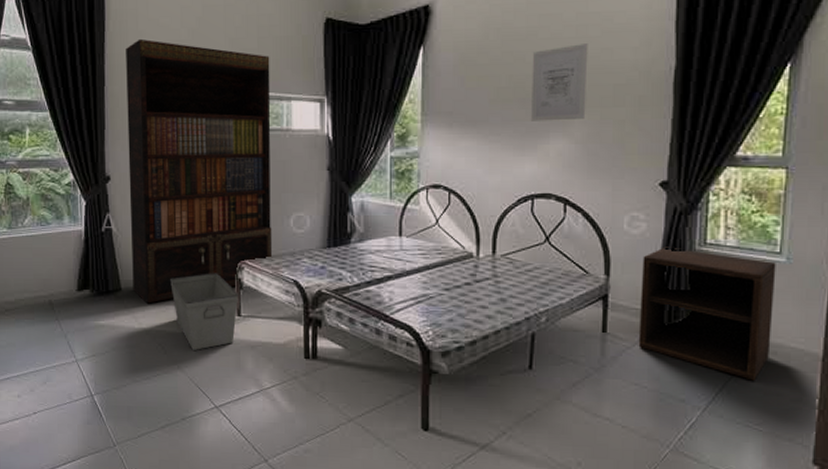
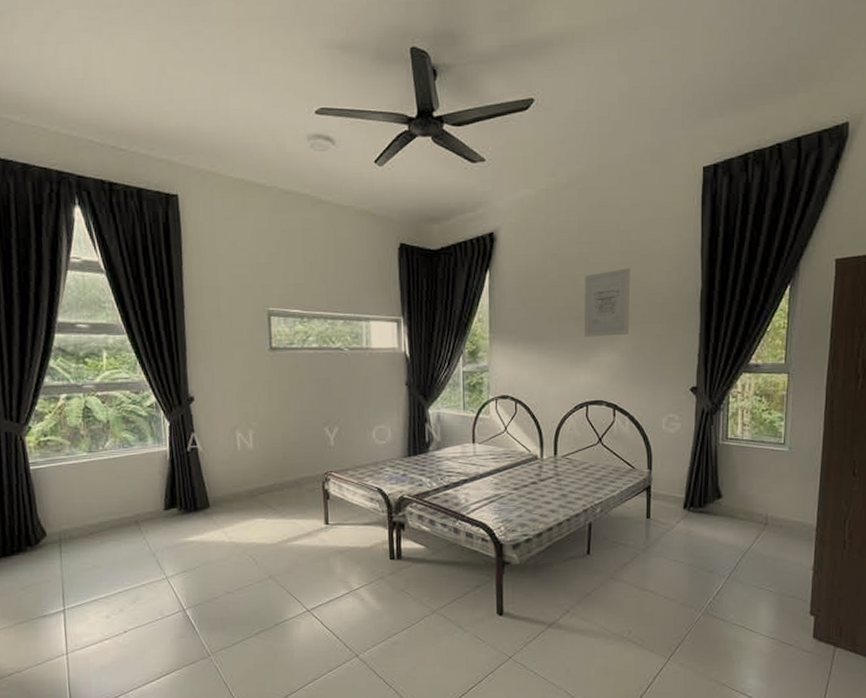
bookshelf: present [126,38,273,304] -> none [204,262,357,518]
storage bin: present [170,273,239,350] -> none [258,485,327,559]
nightstand: present [638,247,776,381] -> none [676,442,781,551]

